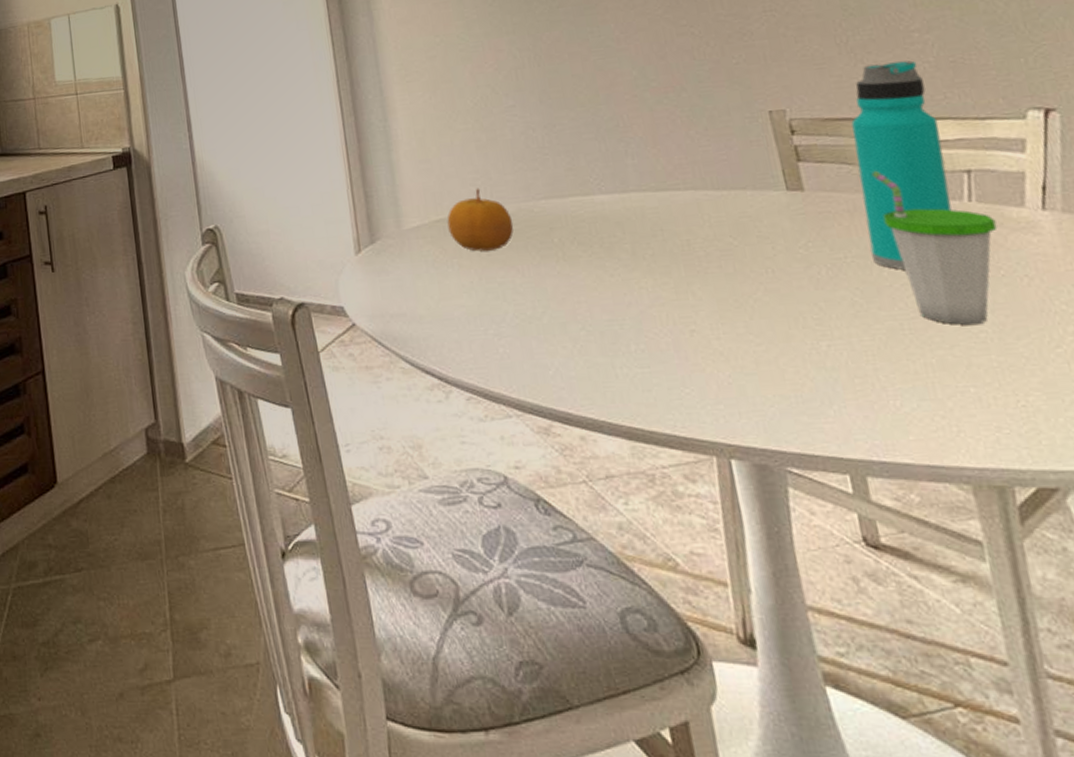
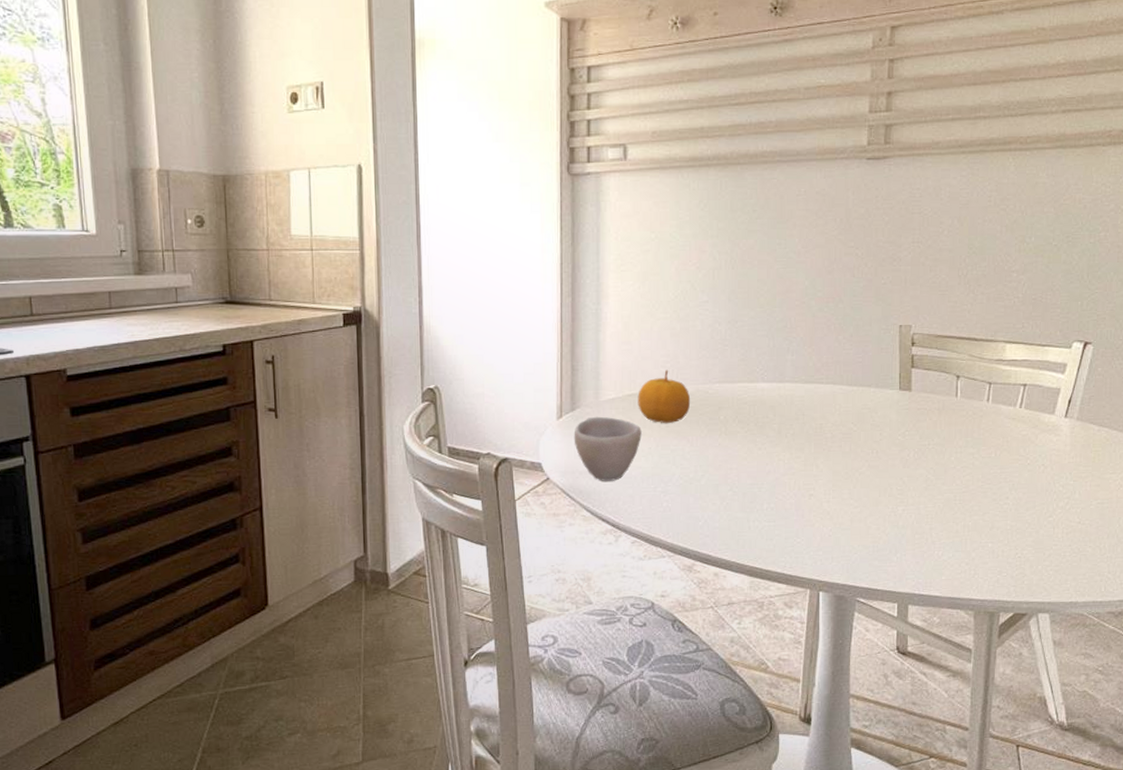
cup: none [377,248,460,325] -> present [574,416,642,481]
water bottle: present [851,60,952,270] -> none [947,295,1014,456]
cup: present [871,171,997,325] -> none [960,380,1033,498]

